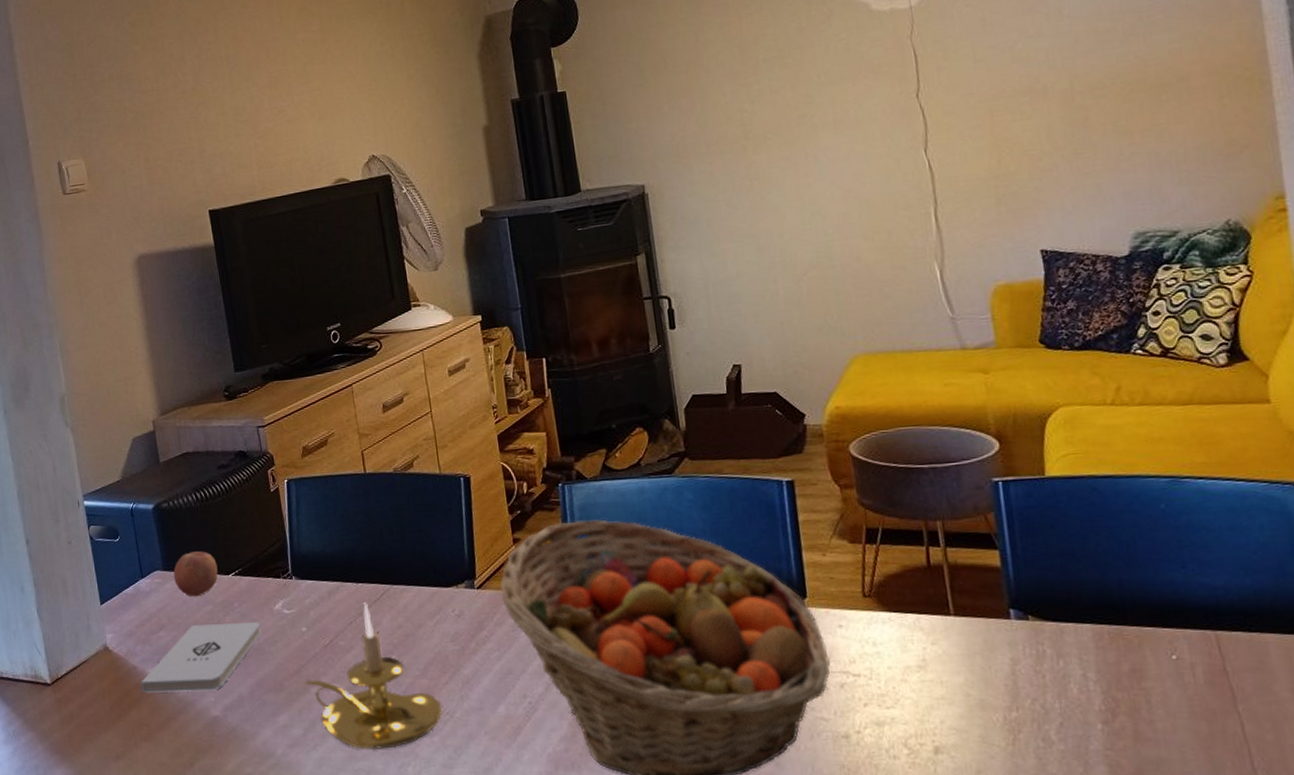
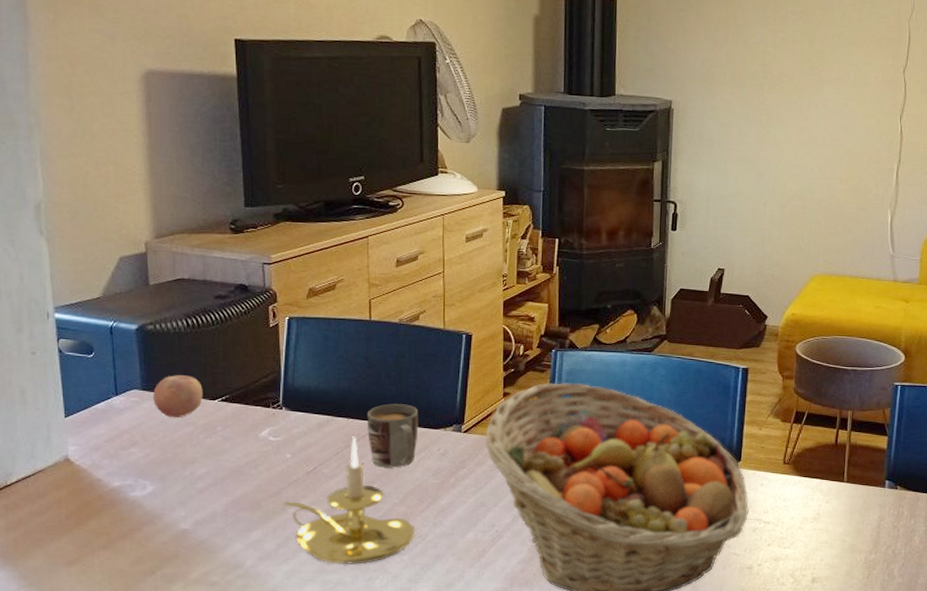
notepad: present [141,622,262,693] -> none [105,444,243,506]
mug: none [375,562,430,636] -> present [368,404,419,468]

